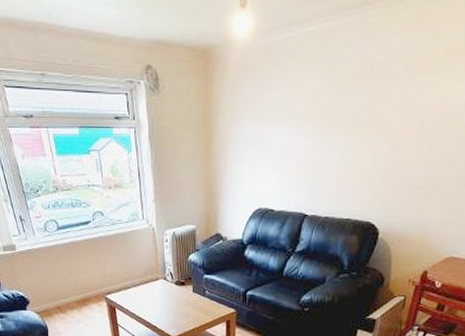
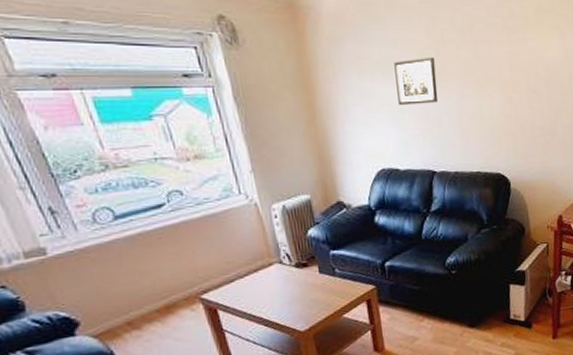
wall art: none [284,102,326,150] -> present [394,57,438,106]

